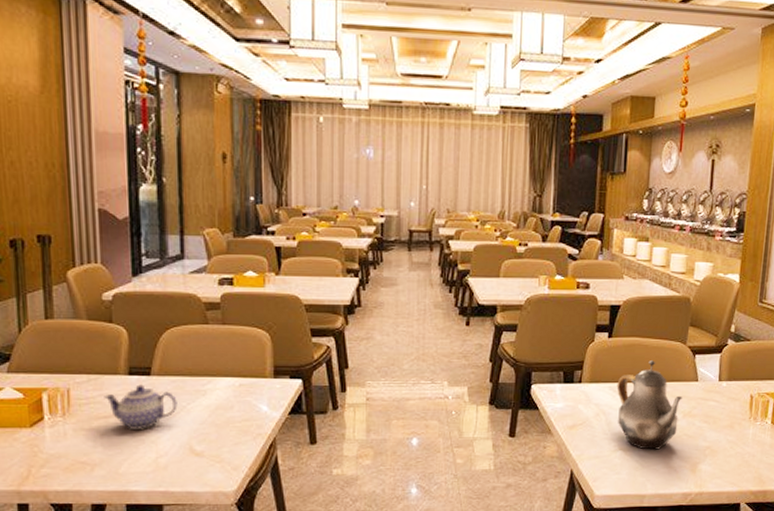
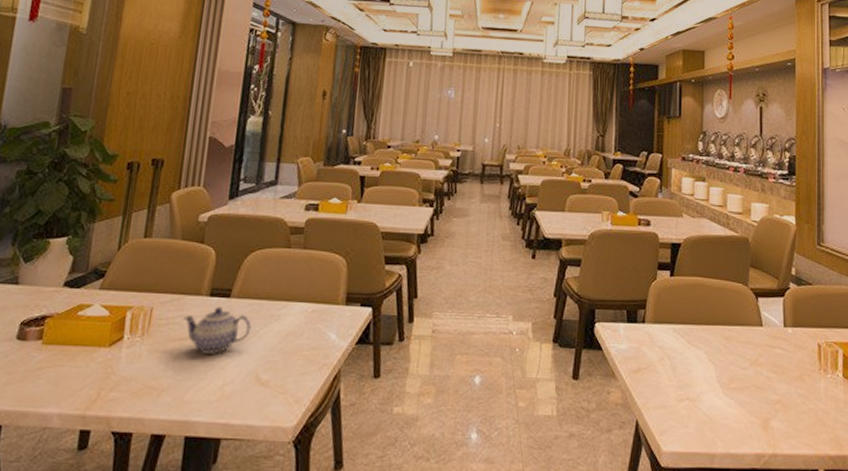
teapot: present [617,360,683,450] -> none [680,302,748,401]

